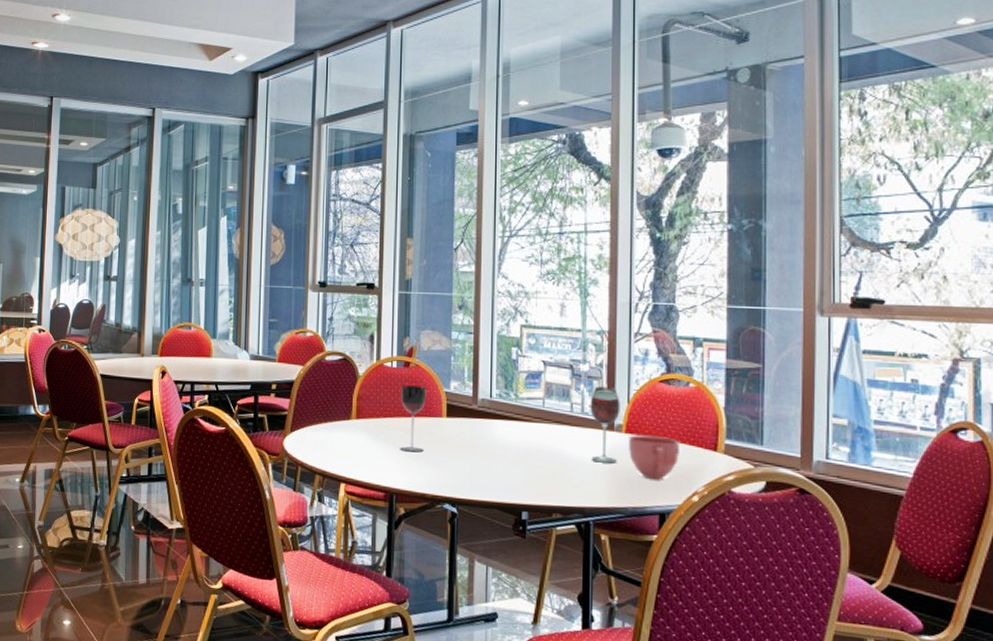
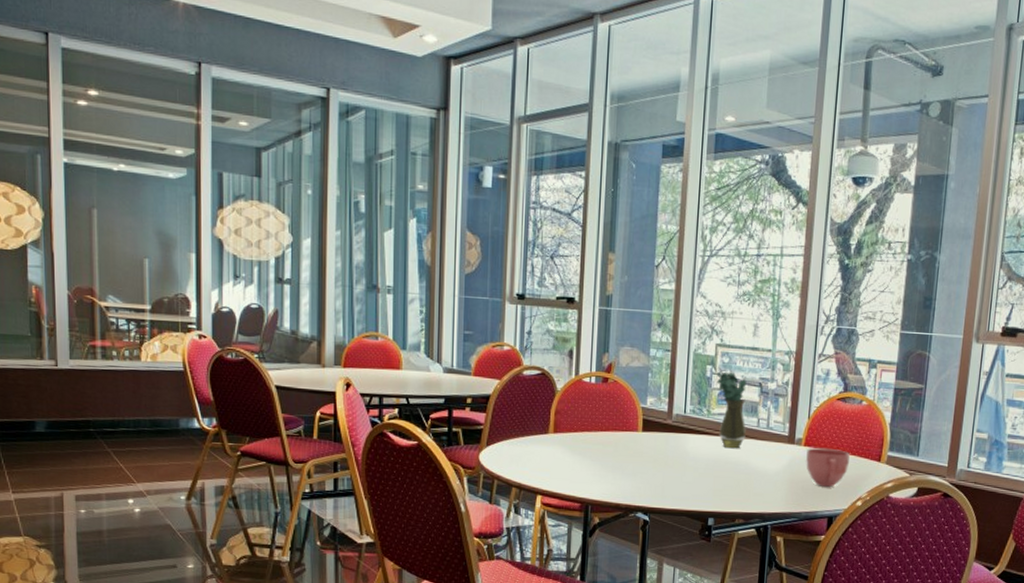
wineglass: present [400,385,427,452] -> none [596,400,624,465]
vase: none [524,349,558,435] -> present [717,367,747,448]
wineglass: present [590,386,620,464] -> none [772,403,802,474]

